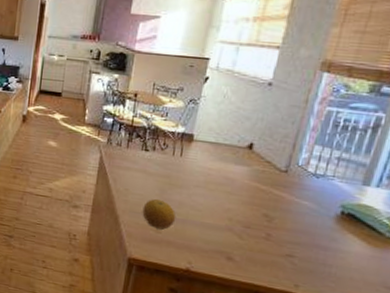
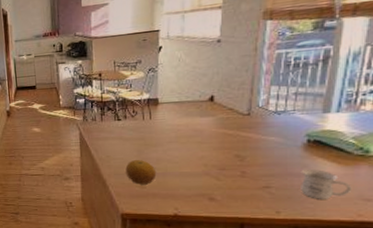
mug: none [324,242,378,281] -> present [301,168,352,199]

